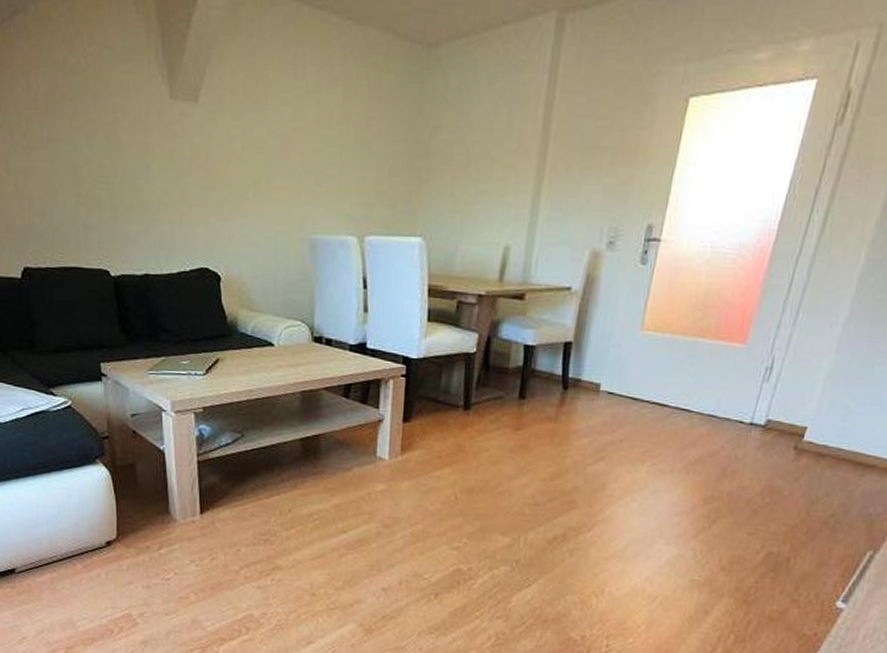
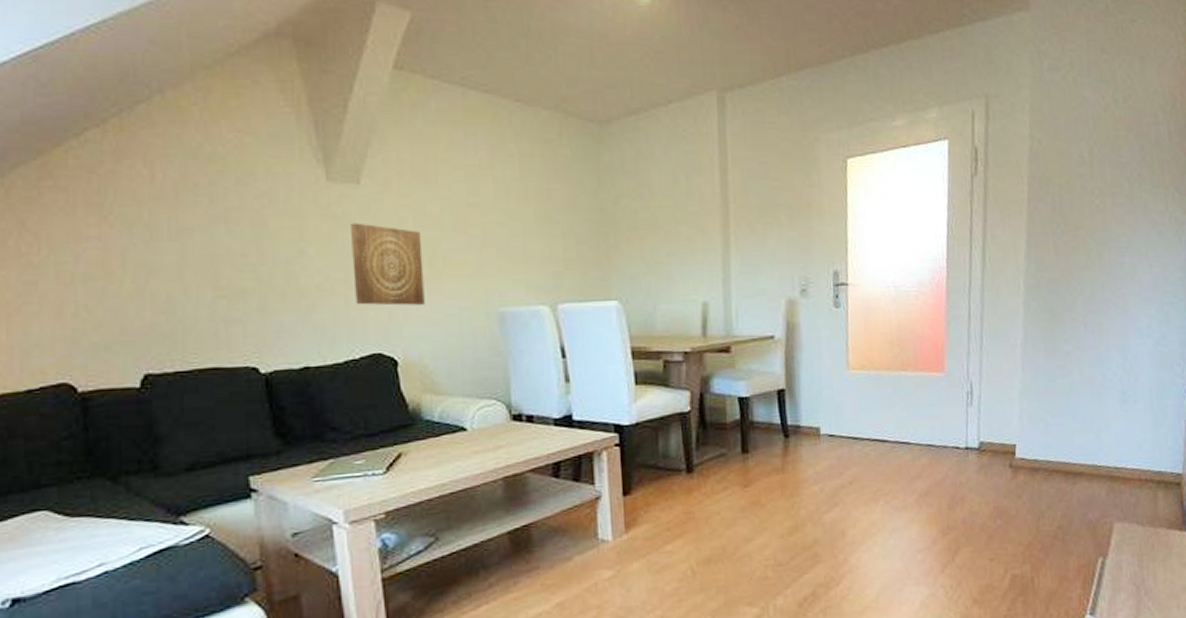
wall art: none [187,141,248,226] -> present [349,222,425,306]

